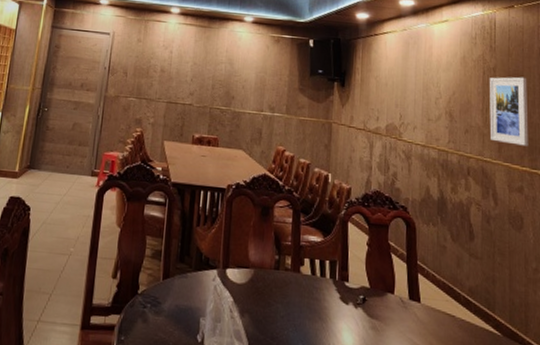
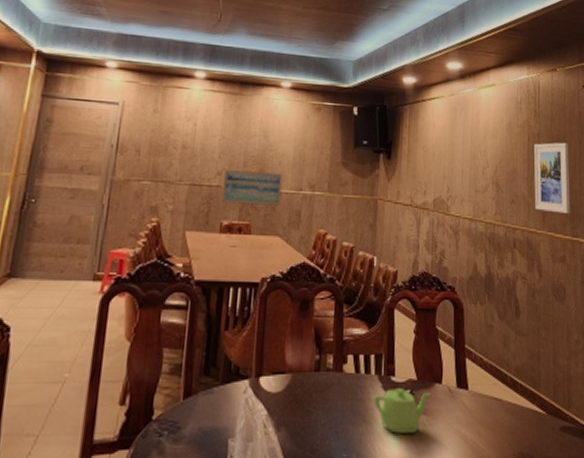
wall art: none [194,91,246,124] -> present [222,170,283,206]
teapot: none [328,292,383,335] -> present [373,387,431,434]

